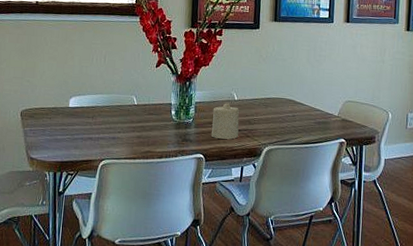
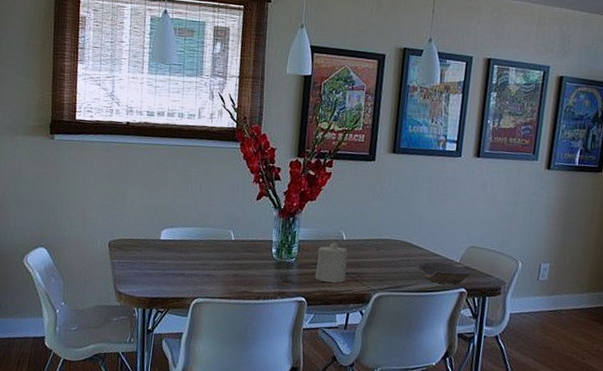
bowl: none [301,116,350,136] -> present [417,261,473,285]

